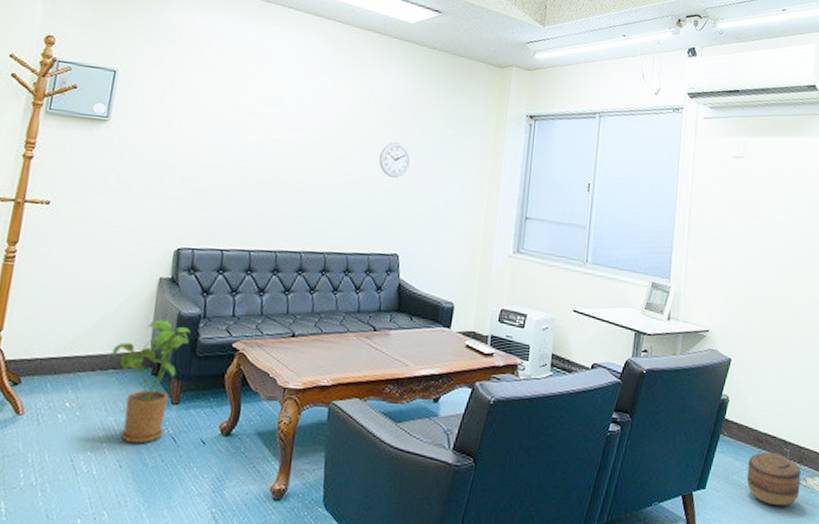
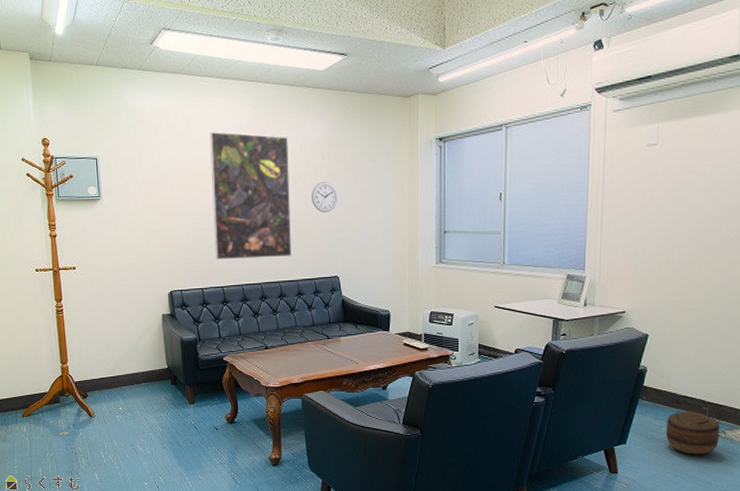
house plant: present [111,319,191,444] -> none [141,345,192,432]
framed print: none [247,64,362,224] -> present [210,131,291,260]

